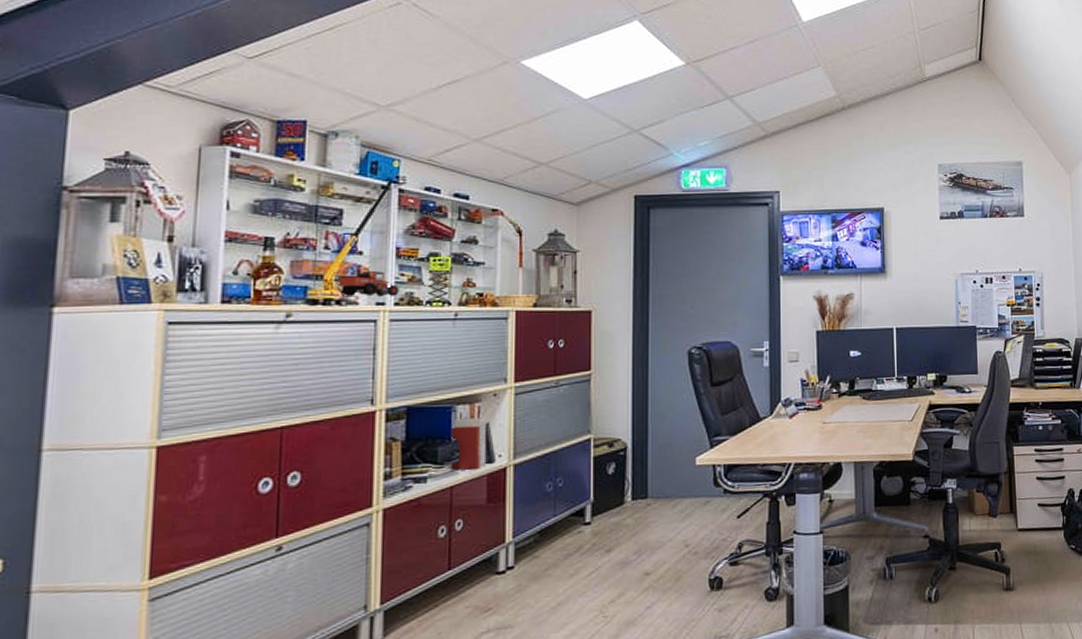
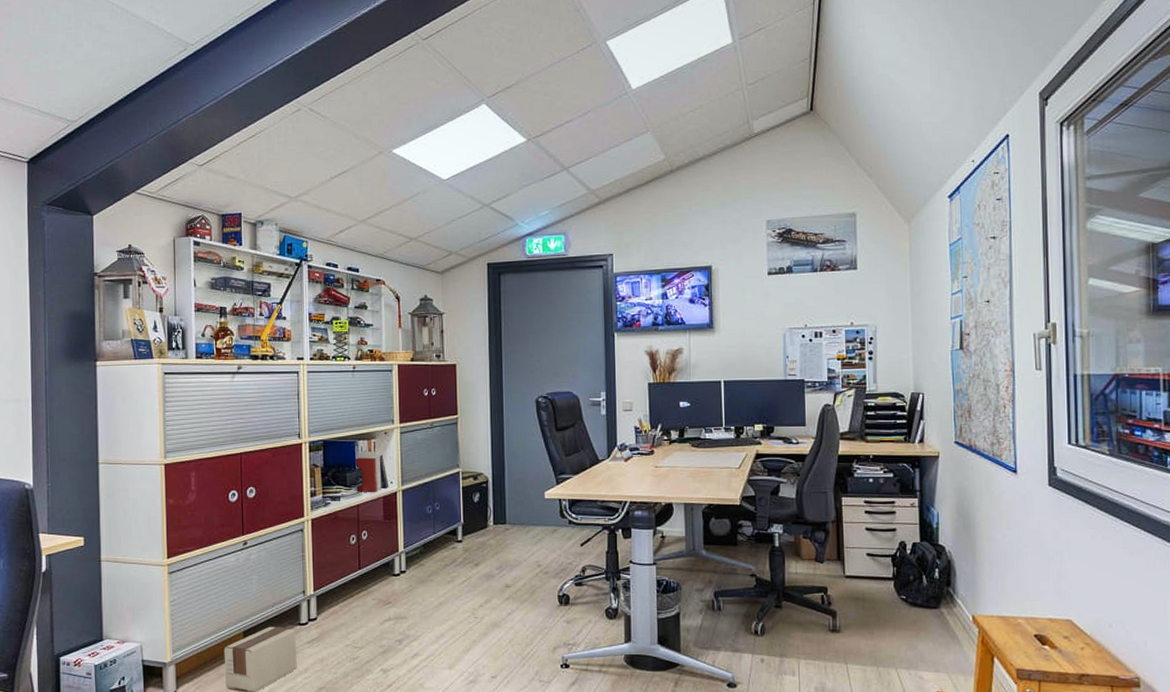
toy truck: present [338,270,399,297] -> none [270,332,313,354]

